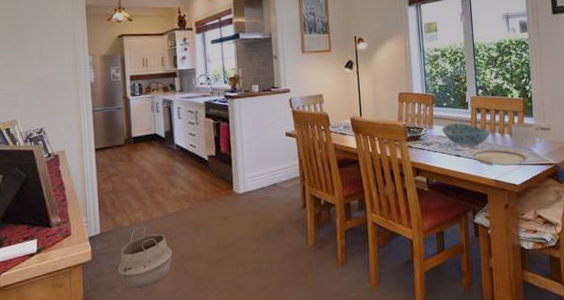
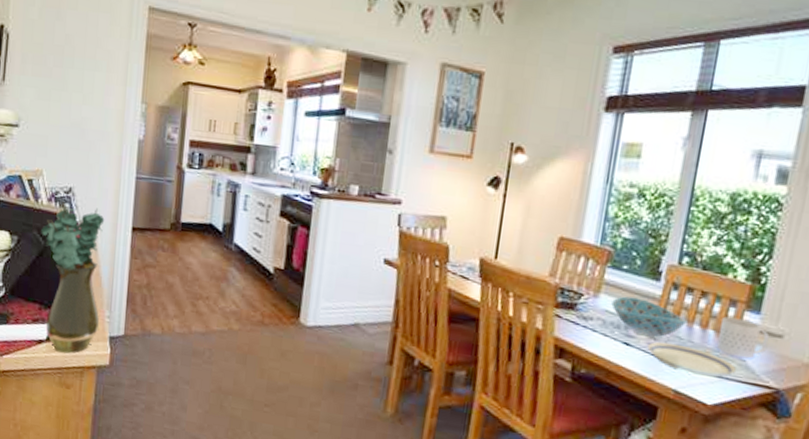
vase: none [21,140,79,261] -> present [41,202,105,355]
woven basket: present [118,226,173,288] -> none [138,338,209,414]

